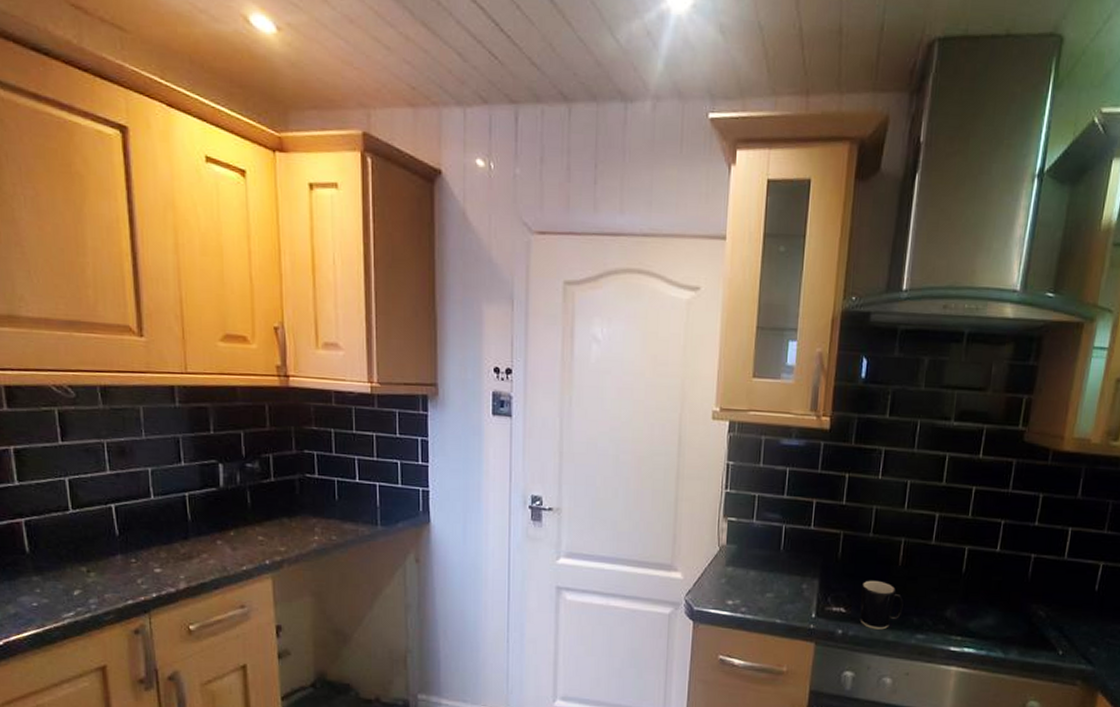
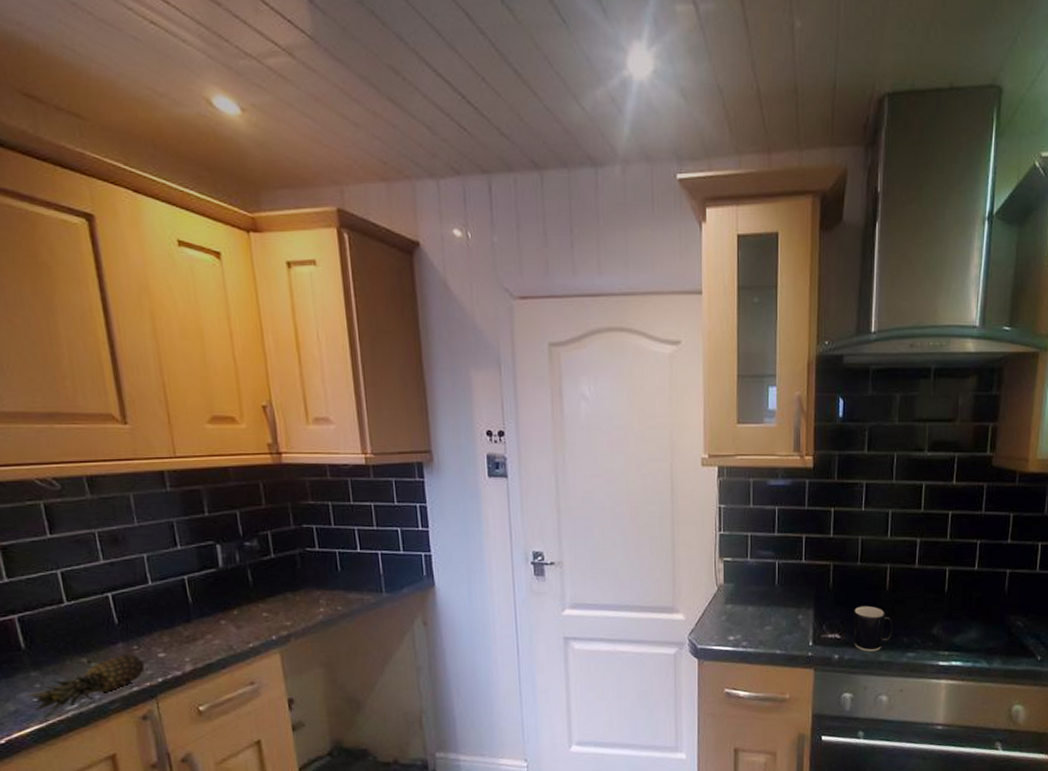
fruit: none [25,567,142,623] -> present [25,654,146,718]

